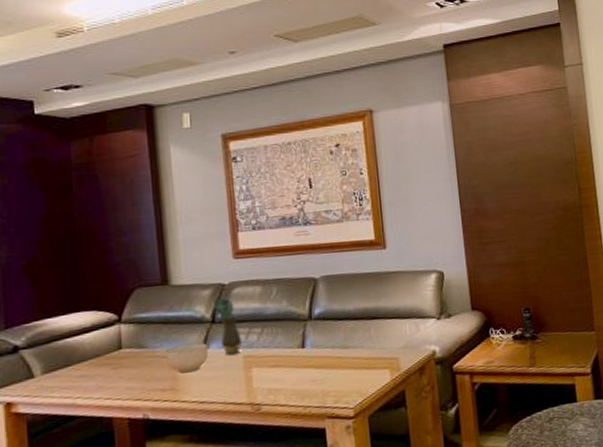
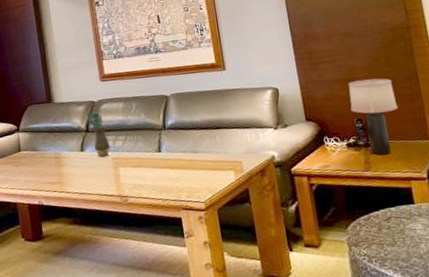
bowl: present [165,342,209,374] -> none [52,147,85,171]
table lamp: none [517,262,567,349] -> present [348,78,398,156]

